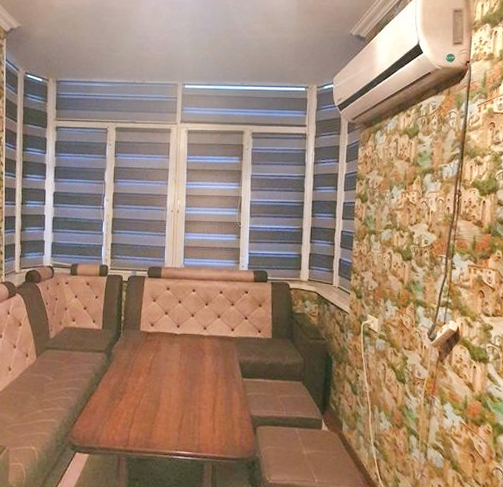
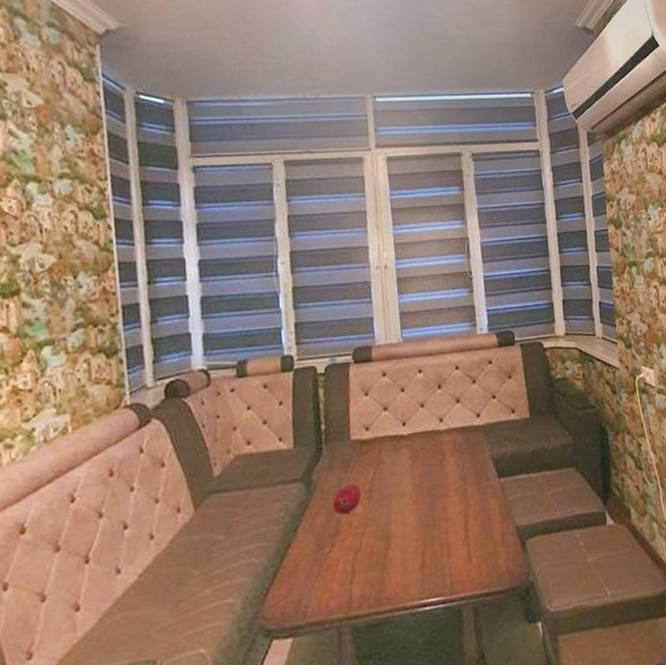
fruit: none [124,360,144,381] -> present [333,483,362,515]

